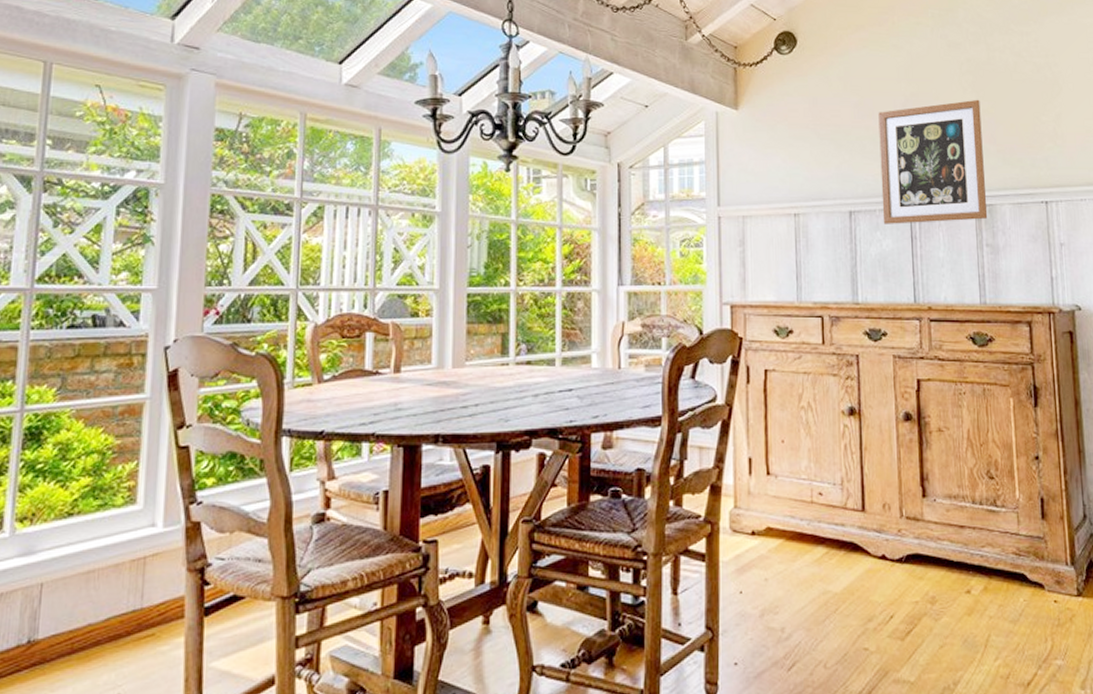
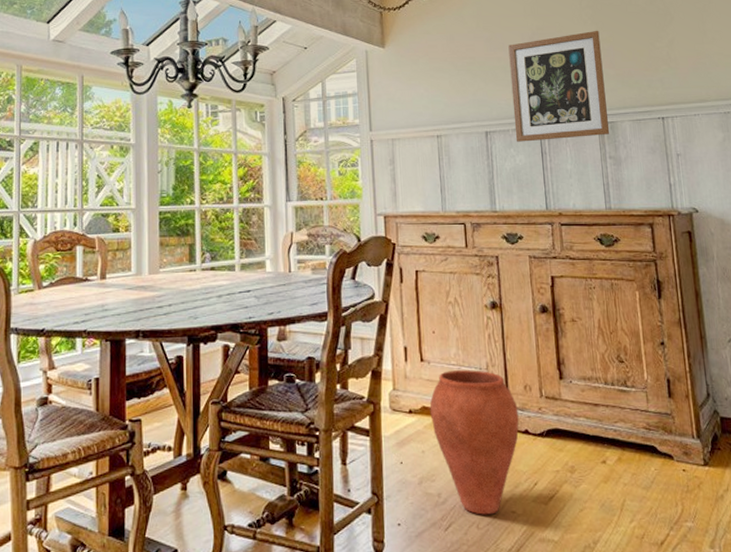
vase: none [775,485,876,653] -> present [429,370,519,515]

